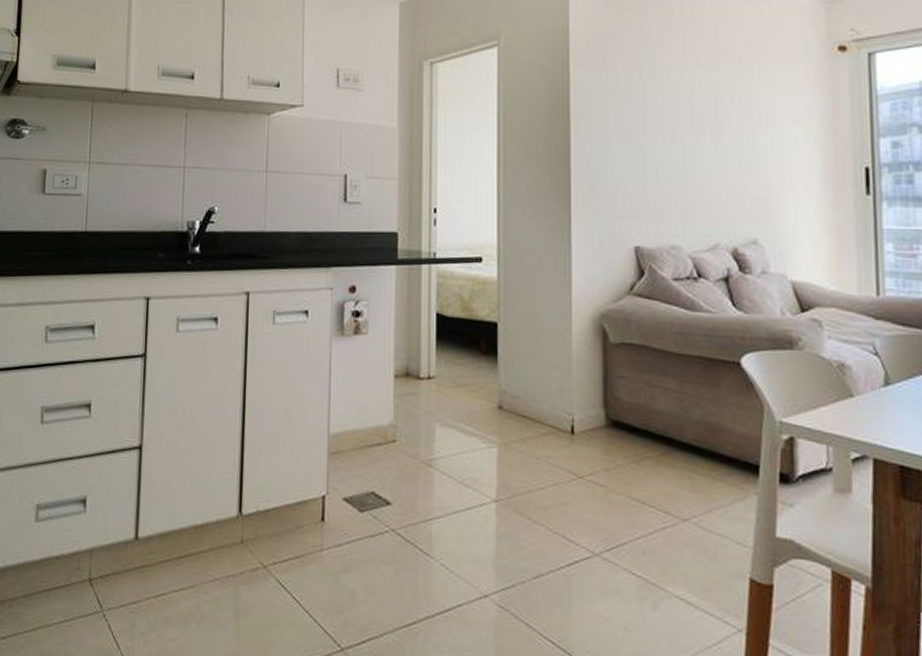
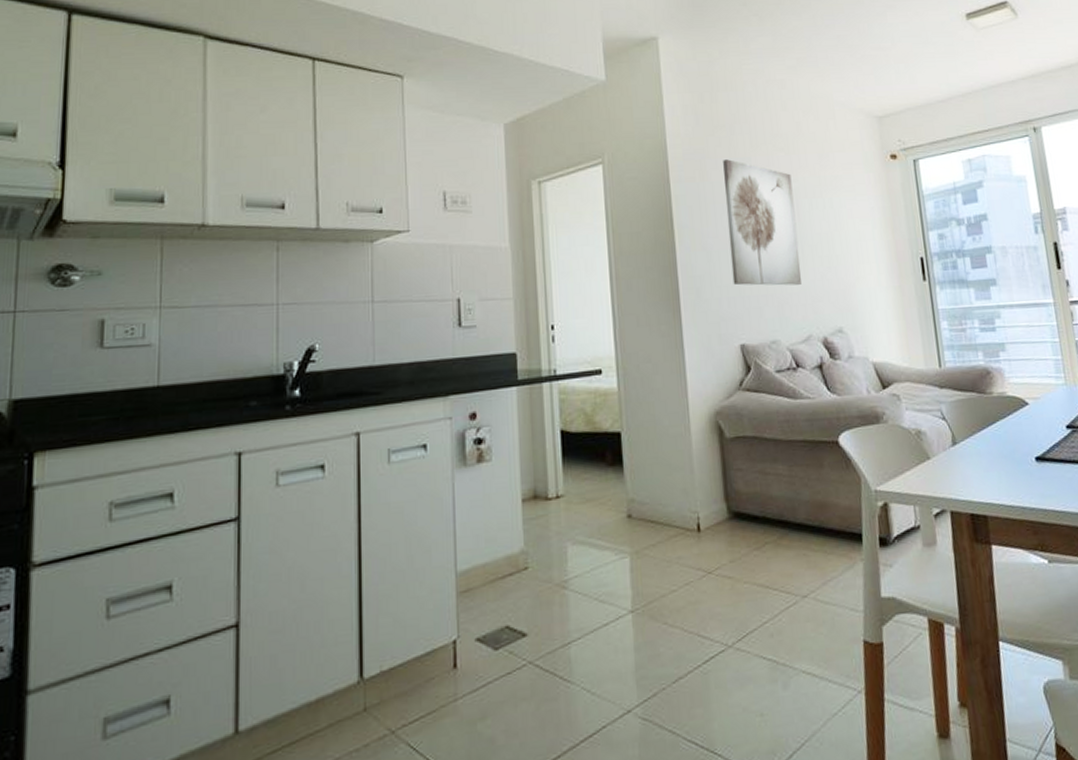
wall art: none [630,46,714,188] -> present [723,159,802,286]

